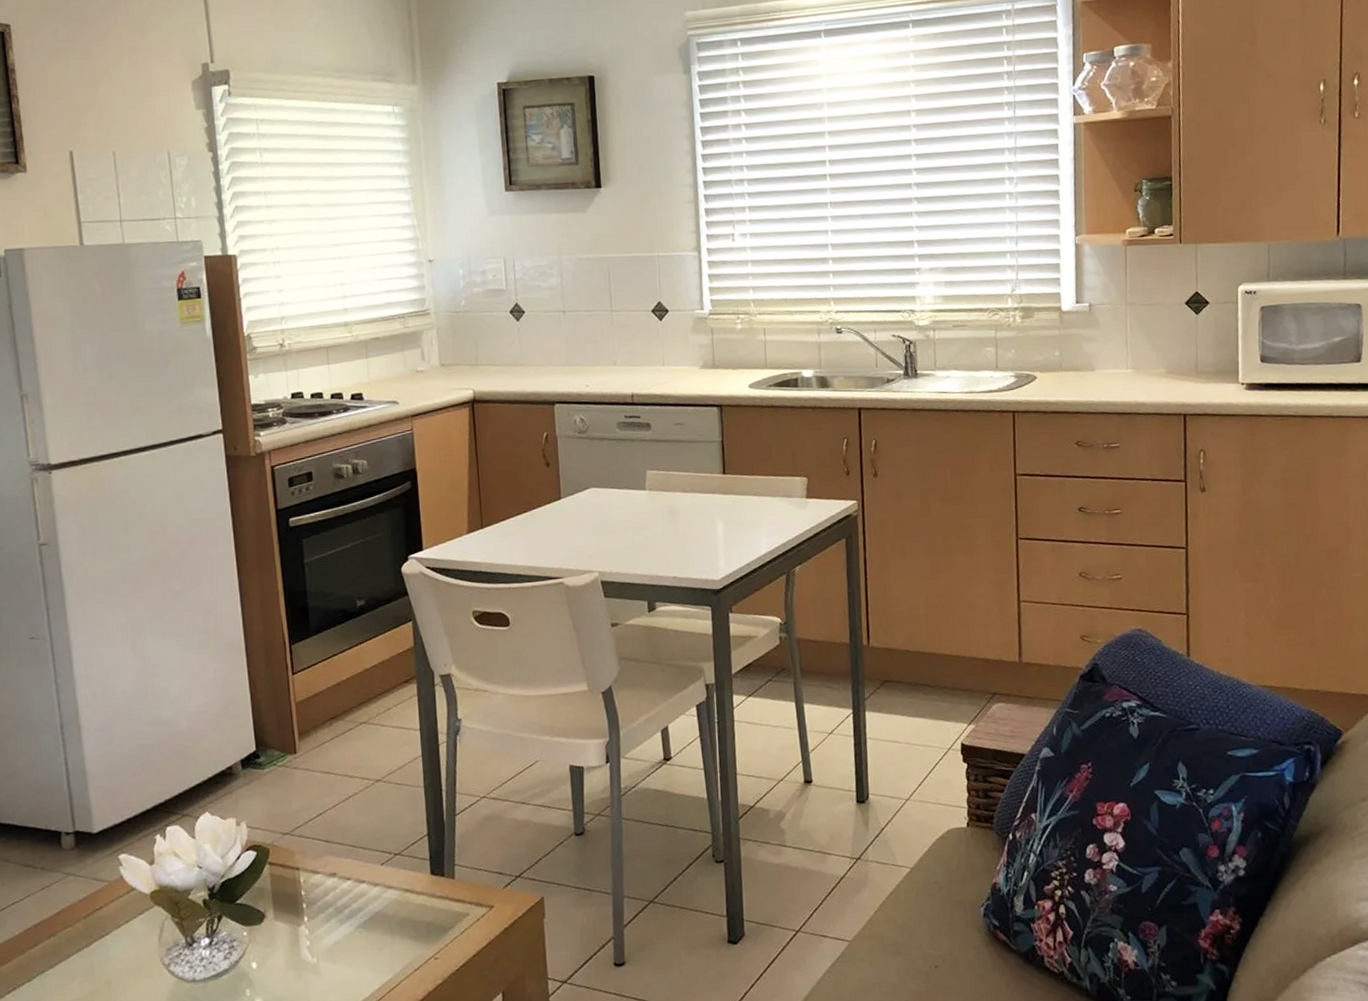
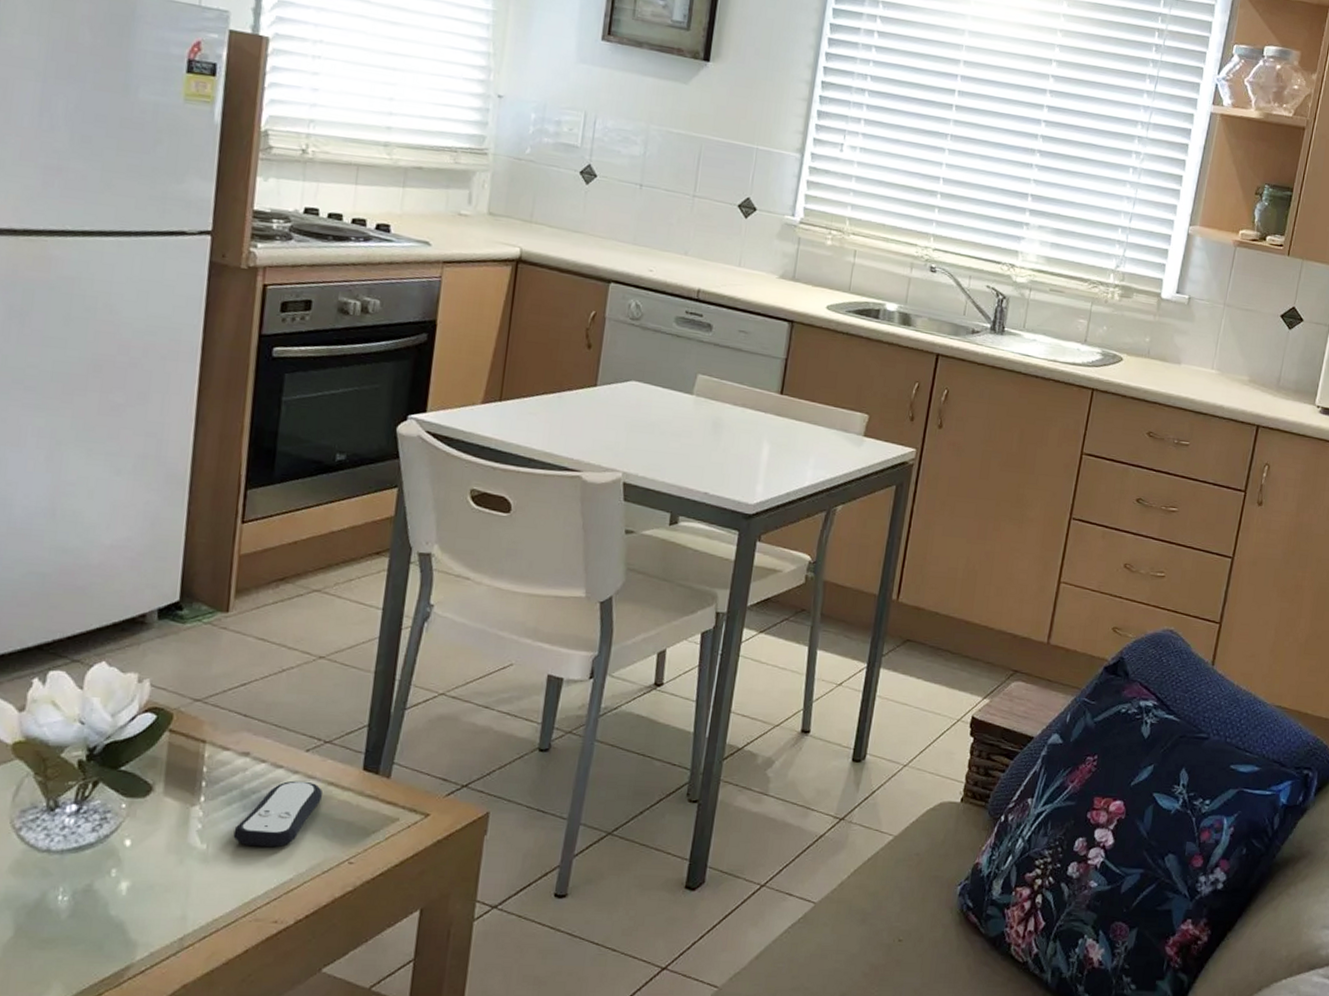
remote control: none [336,891,402,955] -> present [233,780,322,848]

